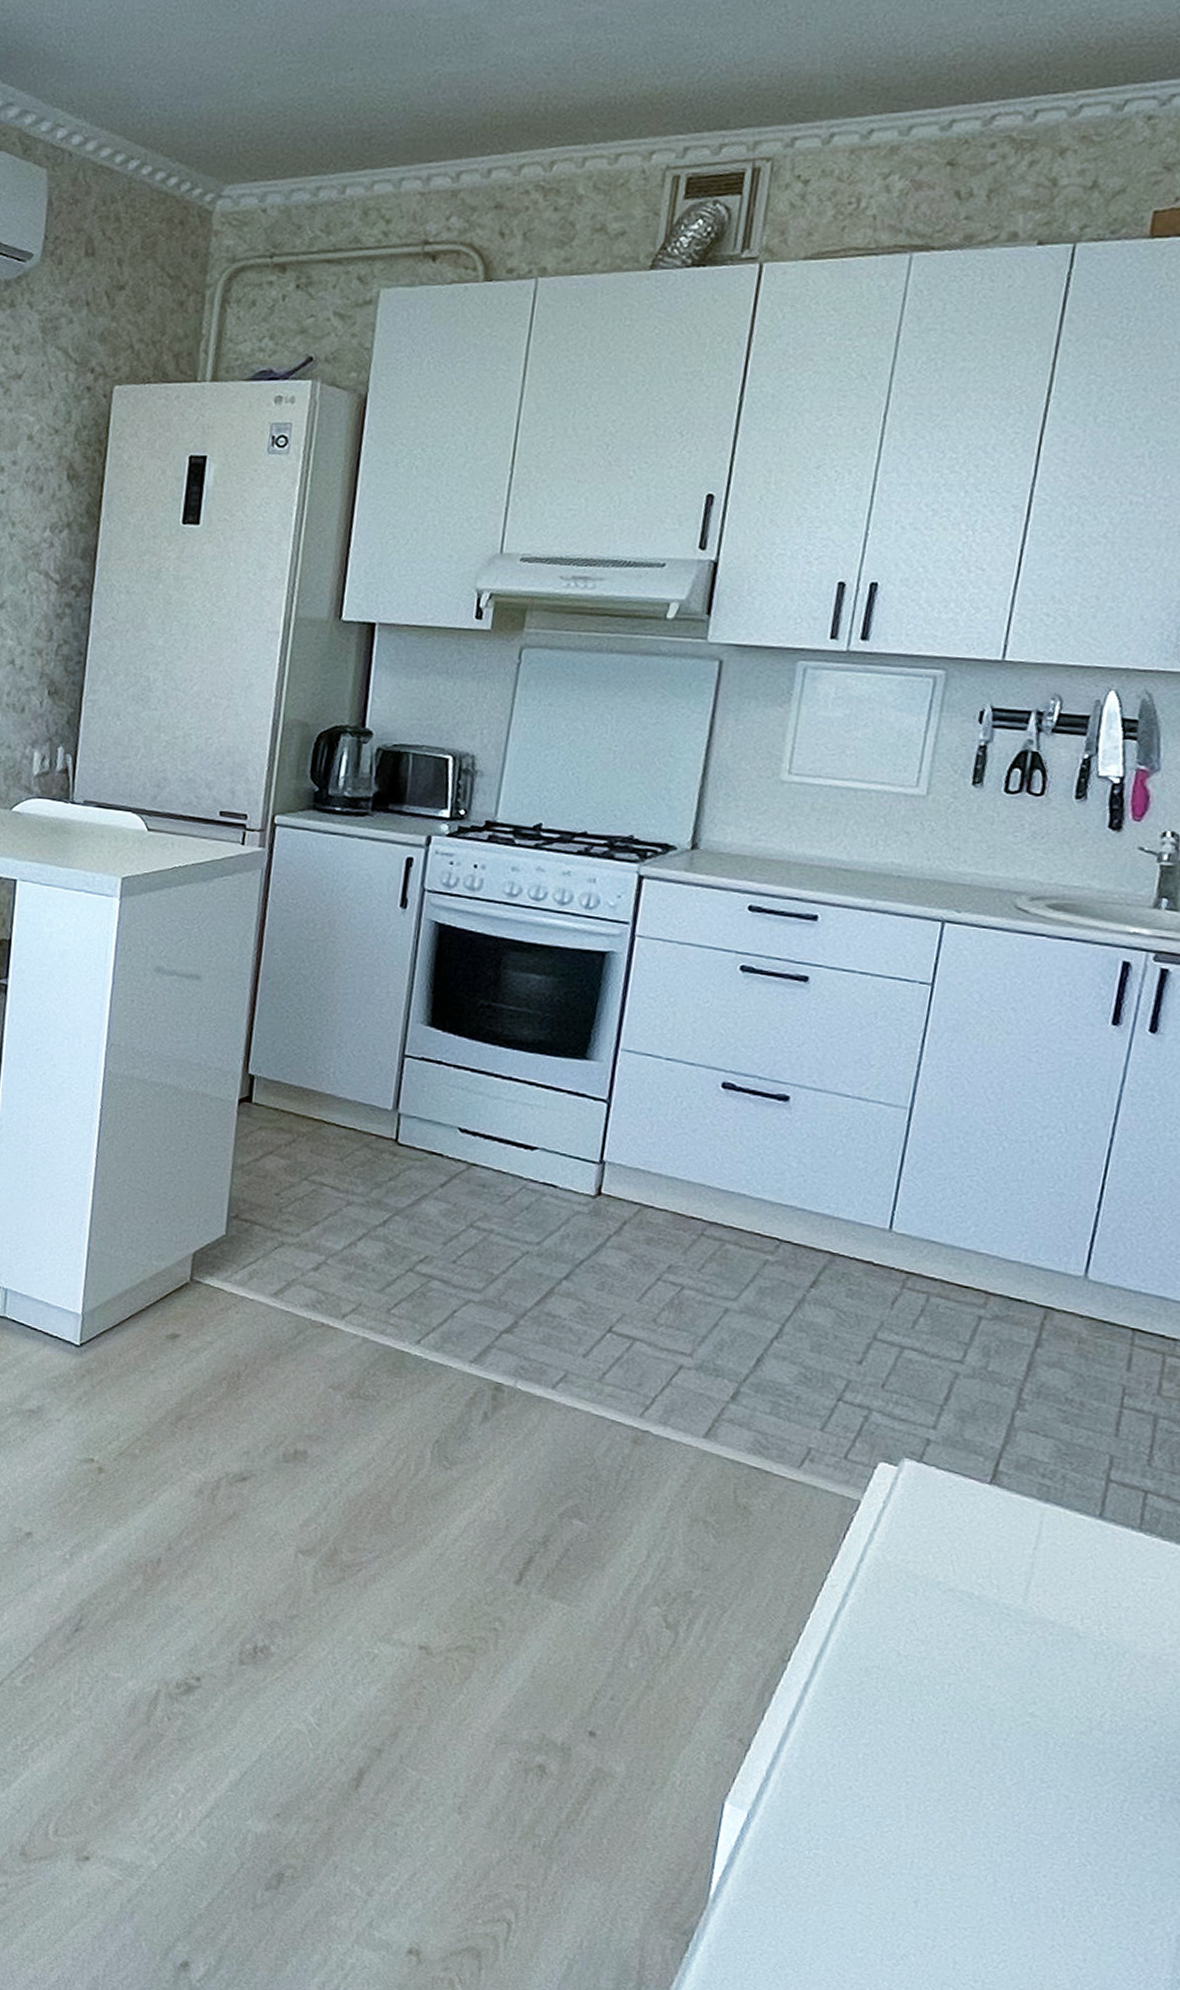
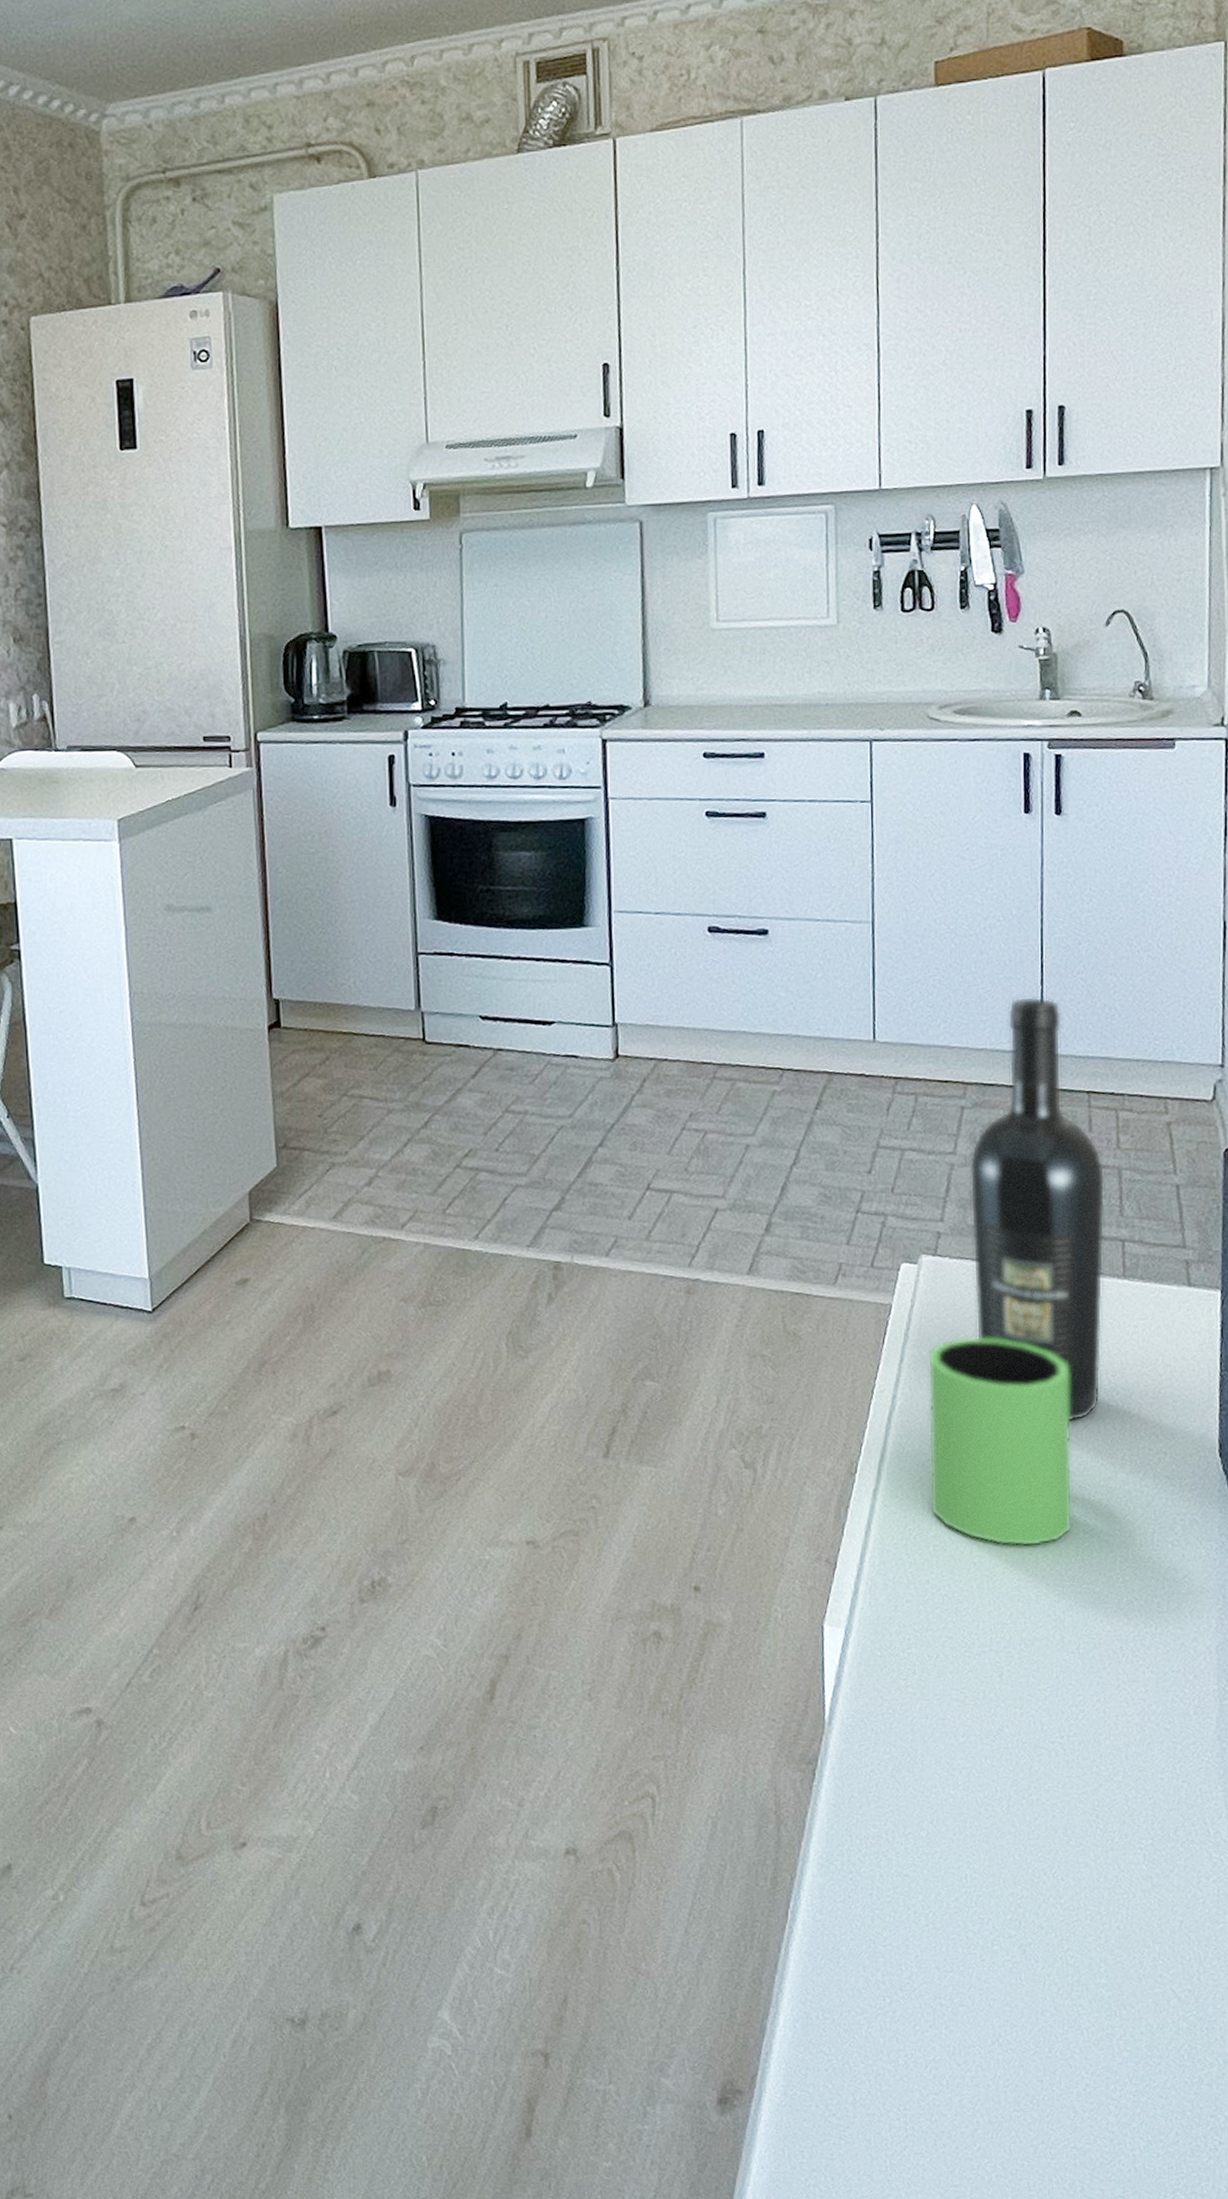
mug: none [866,1550,1055,1783] -> present [927,1336,1073,1547]
wine bottle: none [952,1215,1138,1666] -> present [969,996,1106,1421]

